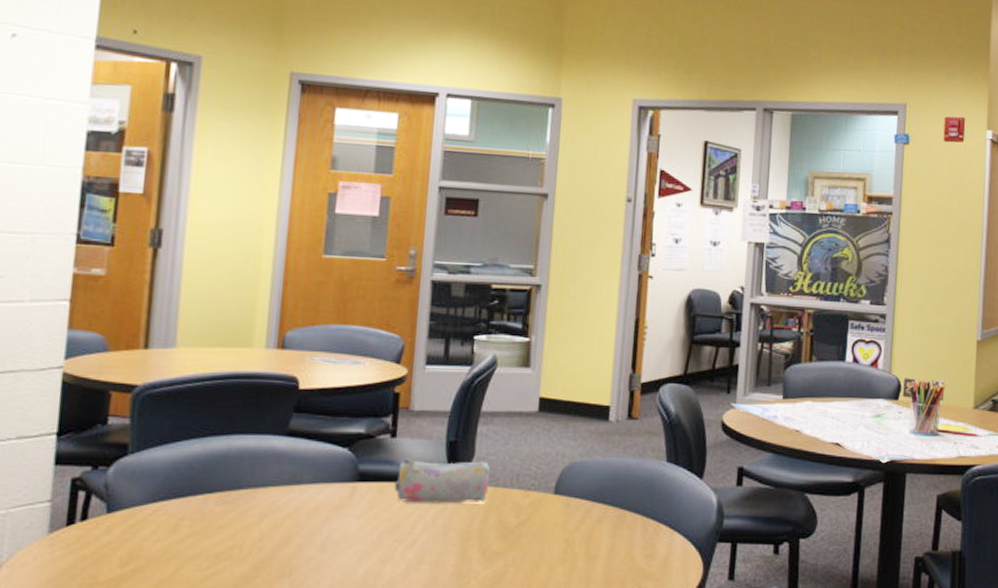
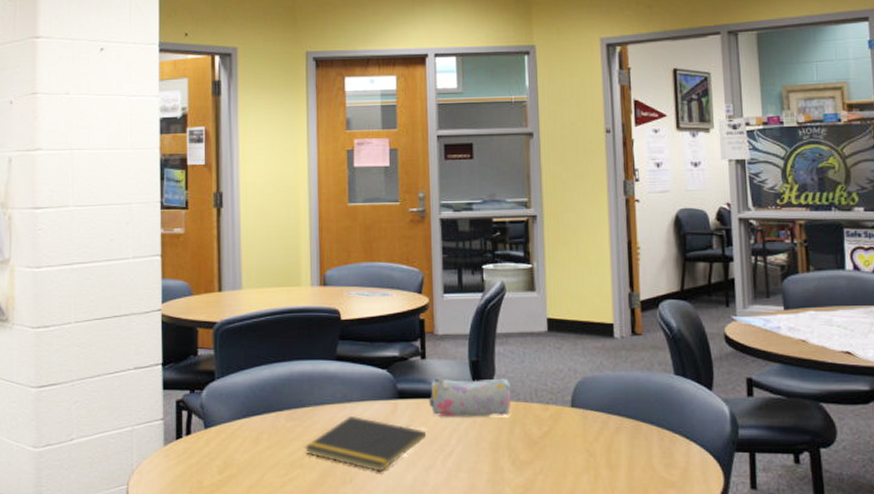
notepad: none [235,499,388,565] -> present [304,415,427,473]

